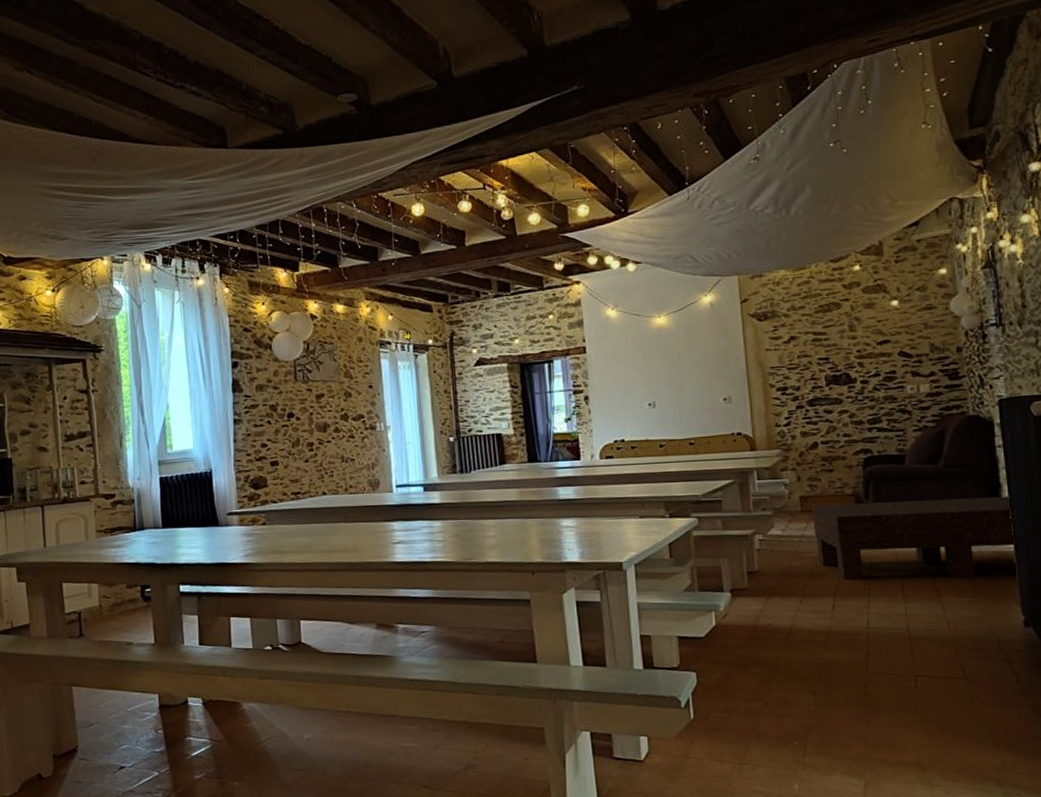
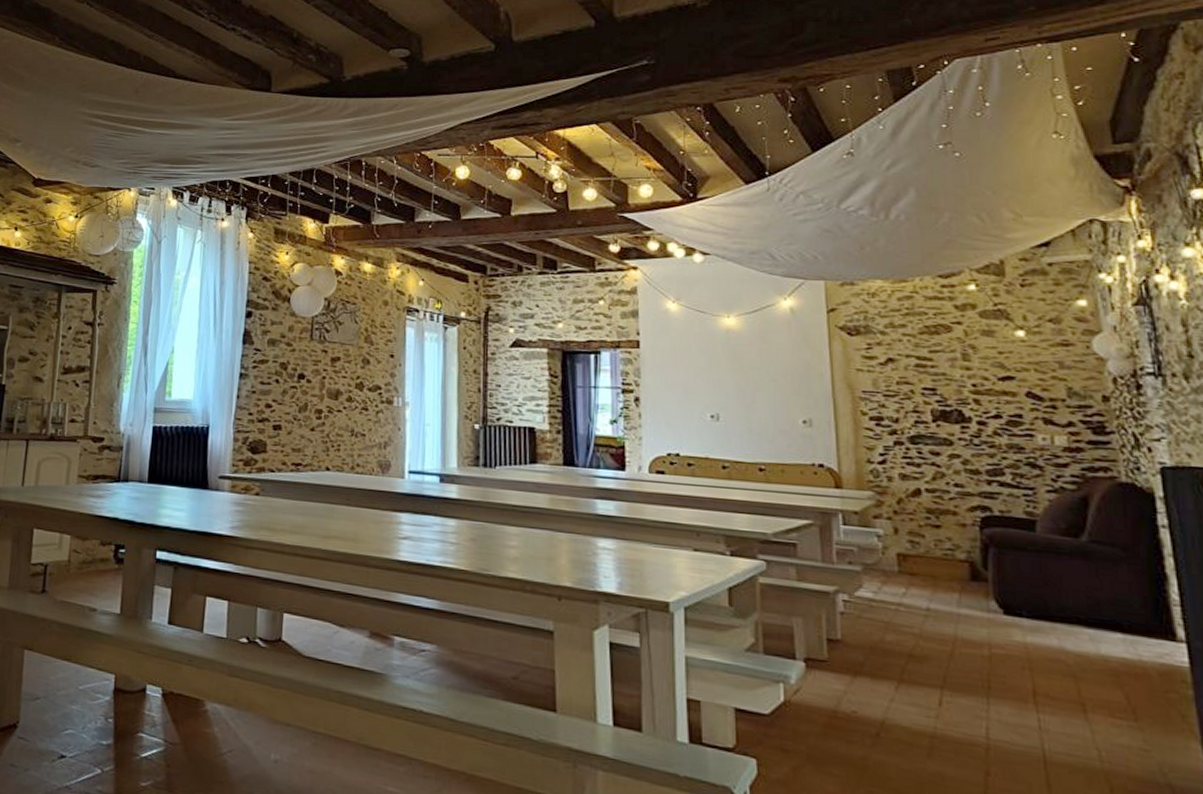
coffee table: present [812,496,1016,580] -> none [913,568,1192,694]

